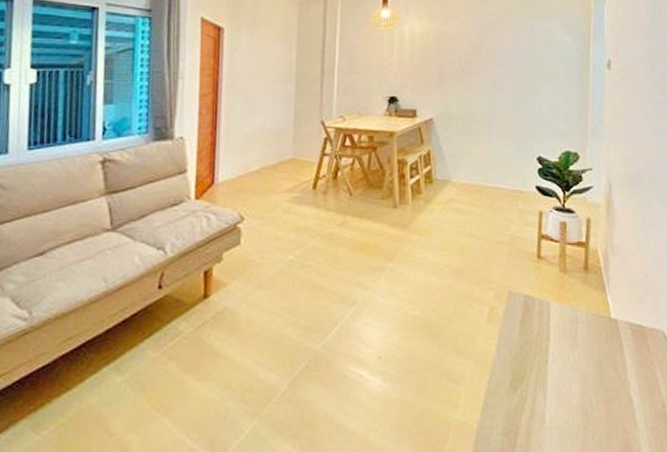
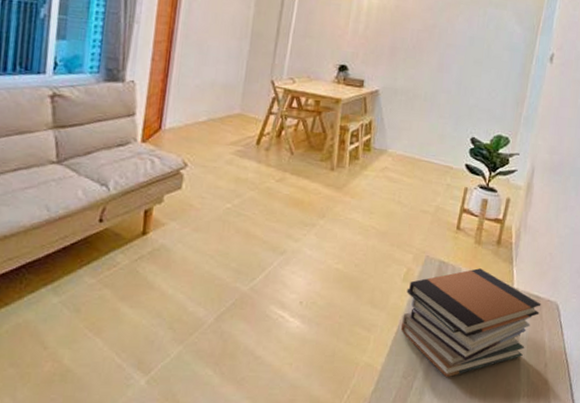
book stack: none [492,300,646,431] -> present [400,268,541,378]

